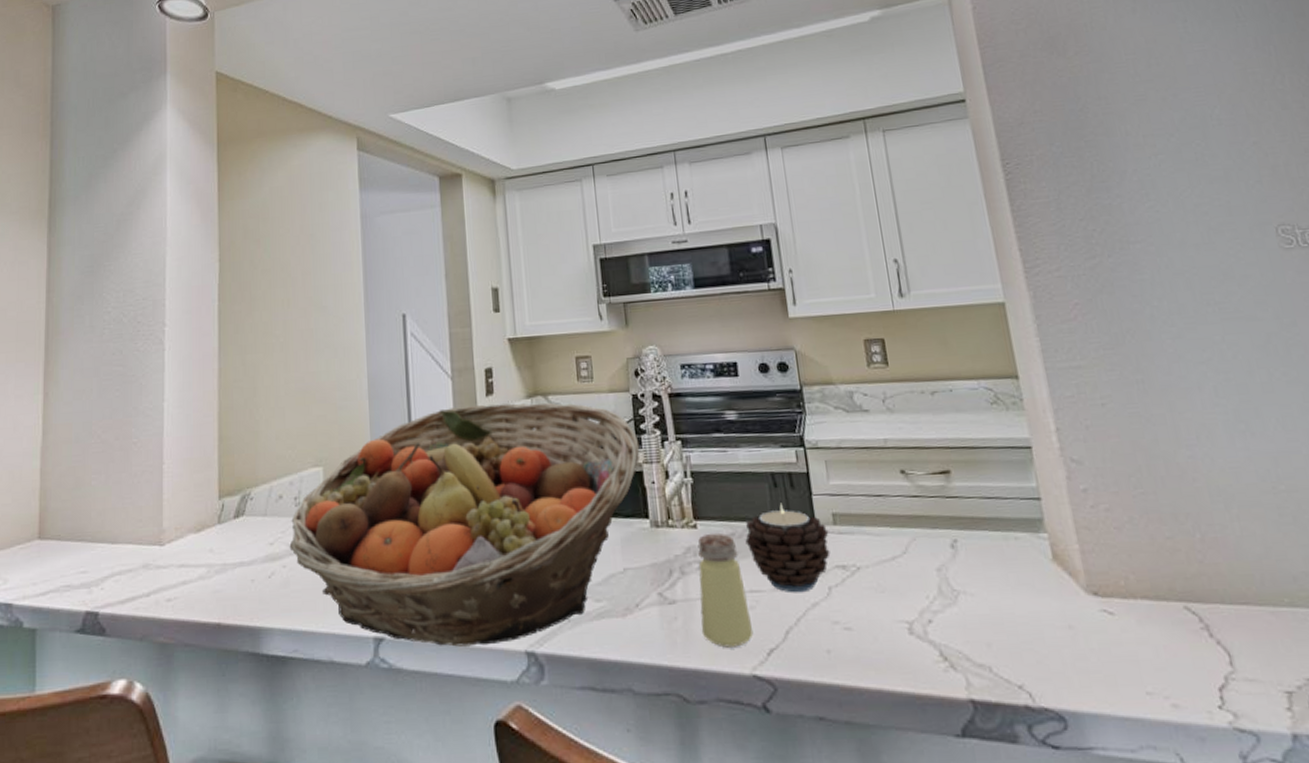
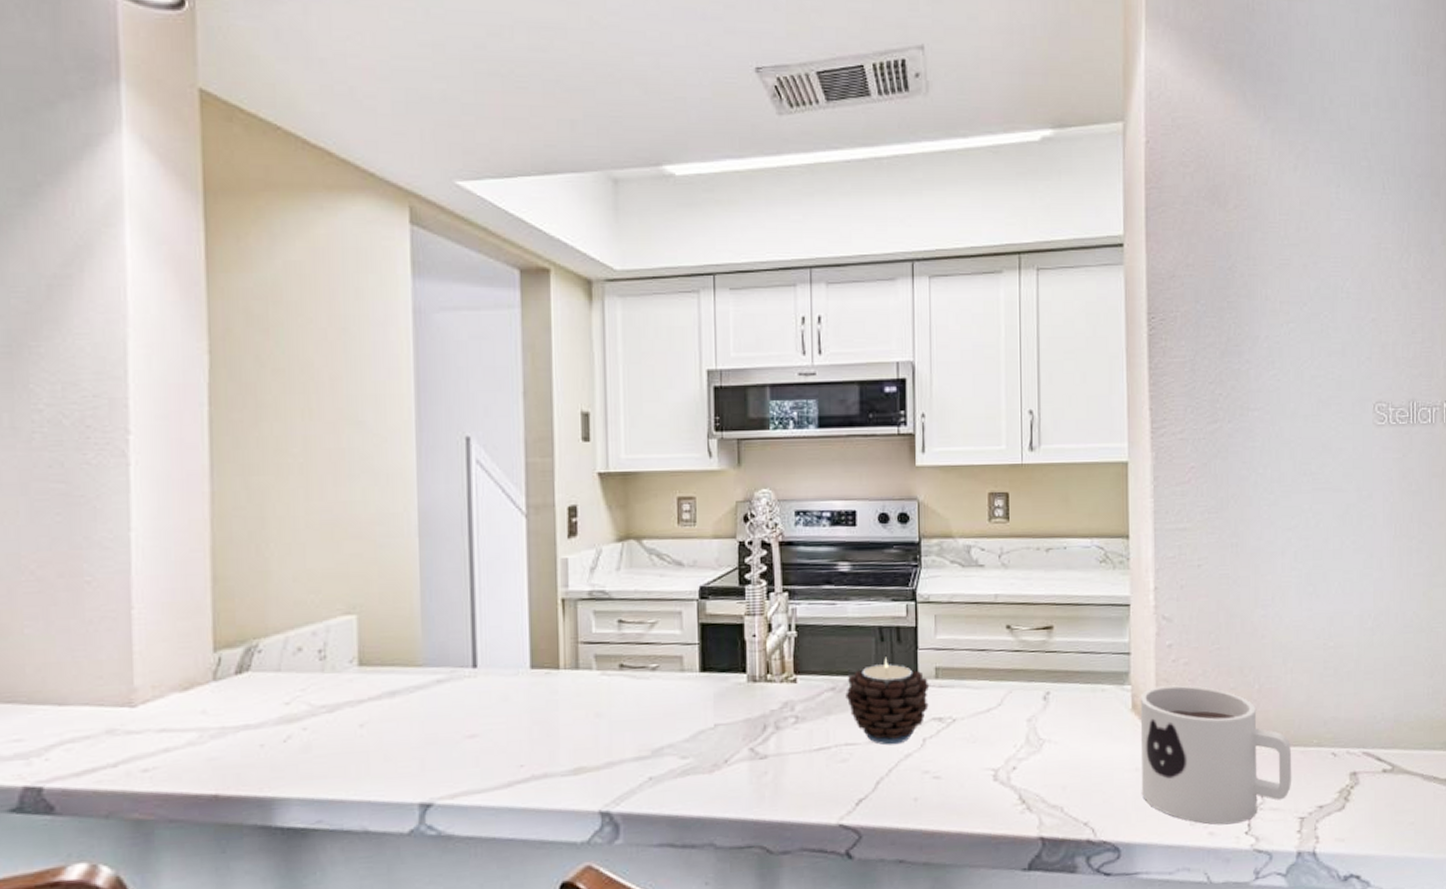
fruit basket: present [289,402,640,647] -> none [311,547,742,810]
saltshaker: present [697,532,754,648] -> none [791,687,844,800]
mug: none [1060,533,1267,696] -> present [1140,685,1292,825]

